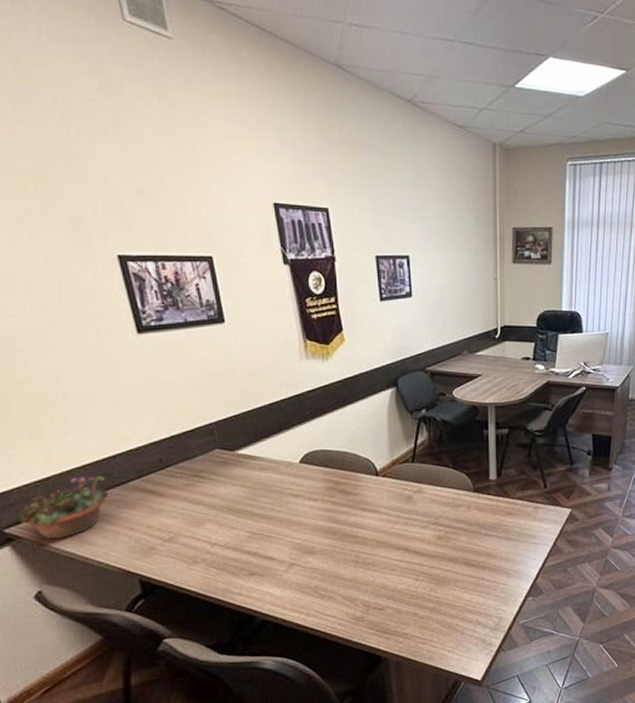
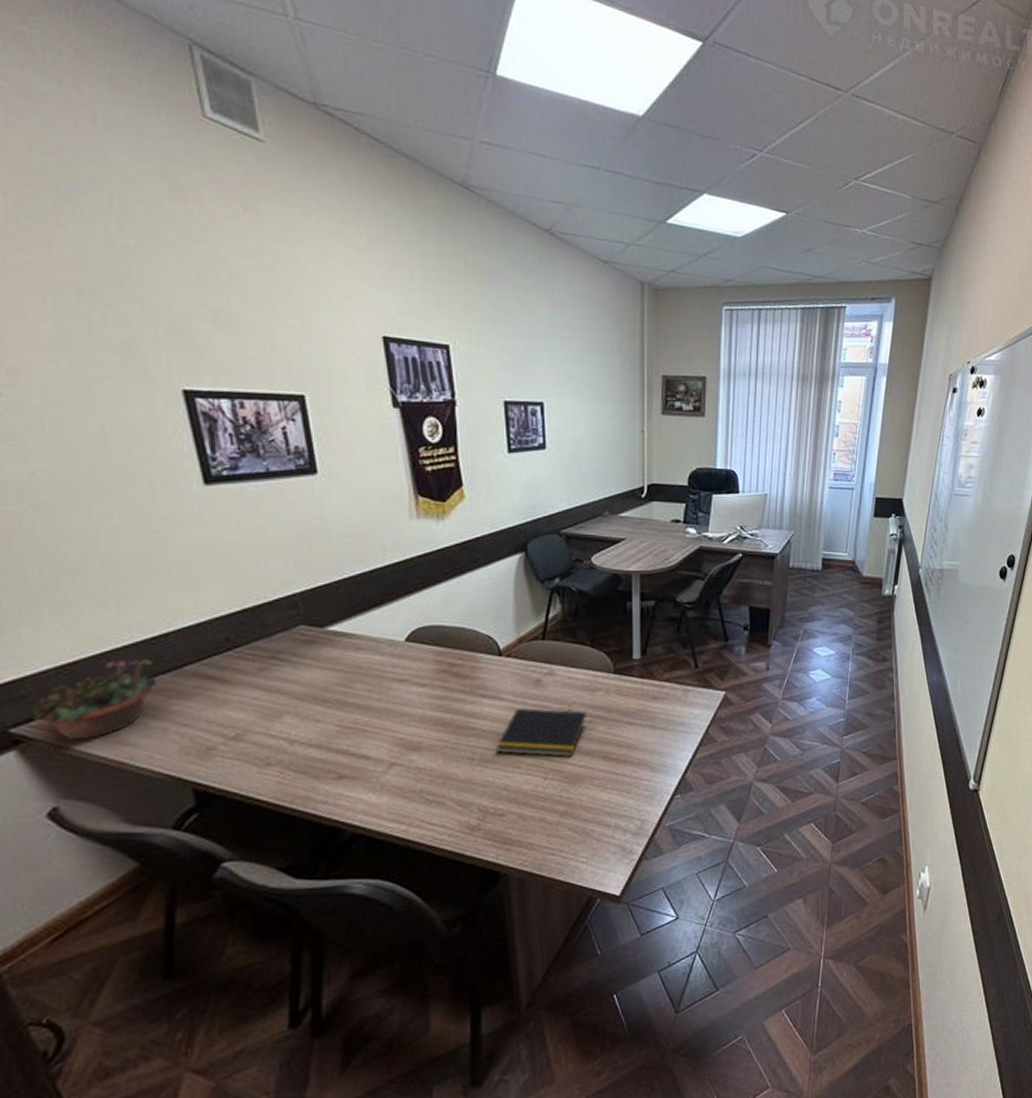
notepad: none [376,520,450,563] -> present [496,708,586,758]

